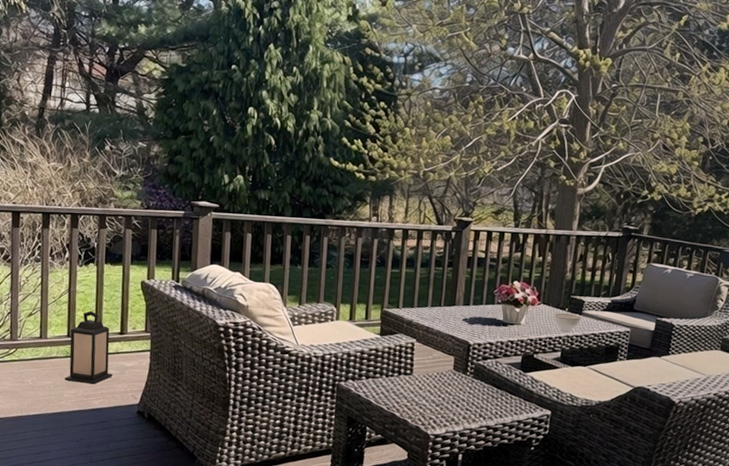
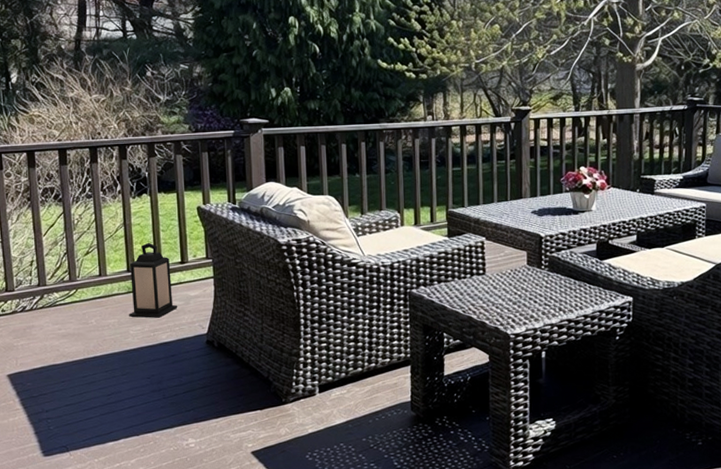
bowl: present [554,312,582,332] -> none [625,194,654,214]

